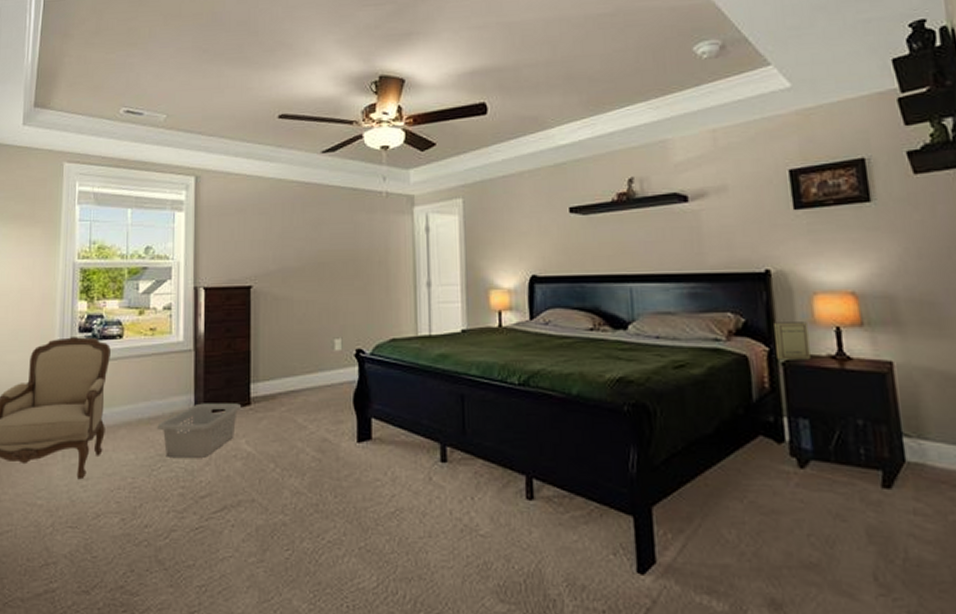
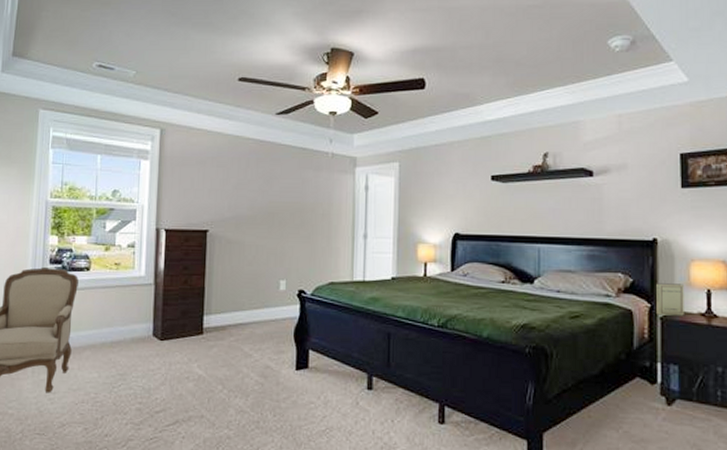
laundry basket: present [157,403,242,458] -> none [119,331,195,378]

